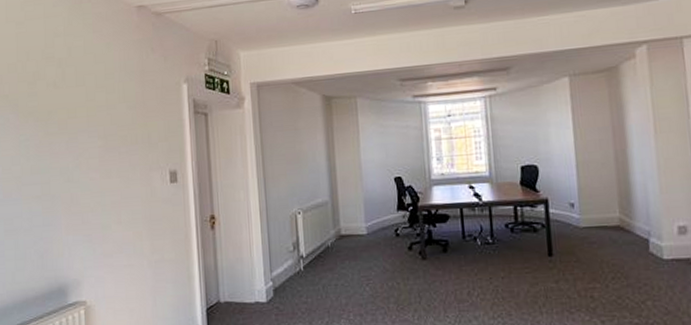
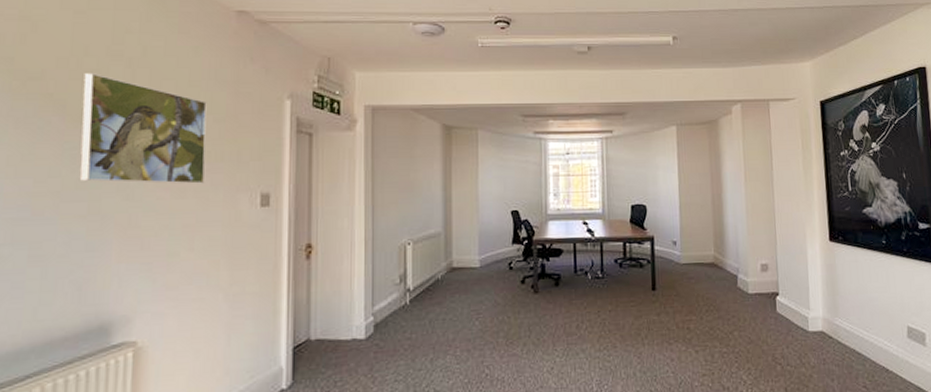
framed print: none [28,74,125,167] -> present [79,73,207,184]

